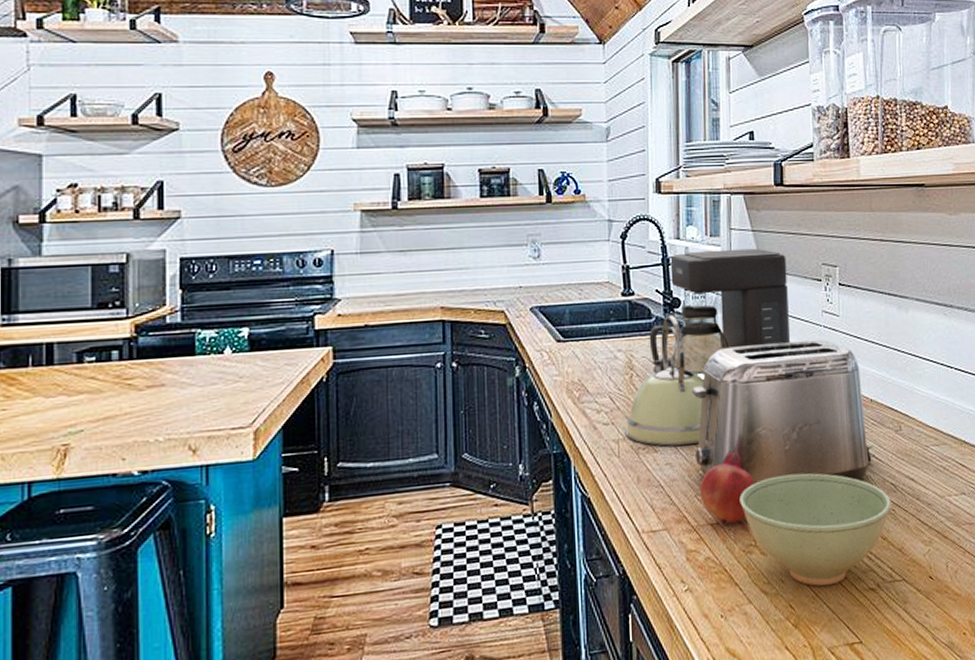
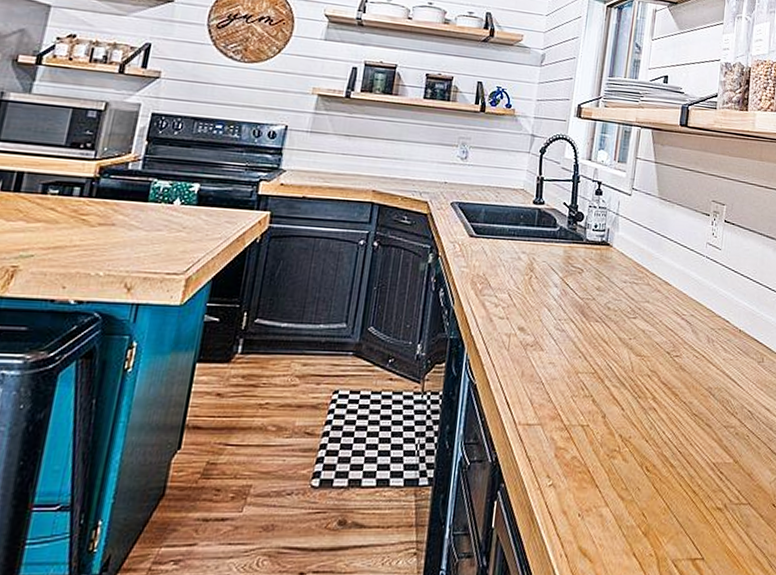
kettle: present [625,314,704,447] -> none [517,226,594,349]
coffee maker: present [649,248,791,380] -> none [550,173,682,290]
toaster: present [692,339,874,484] -> none [576,263,737,403]
fruit: present [700,450,755,525] -> none [575,359,627,428]
bowl: present [739,473,891,587] -> none [610,388,747,500]

